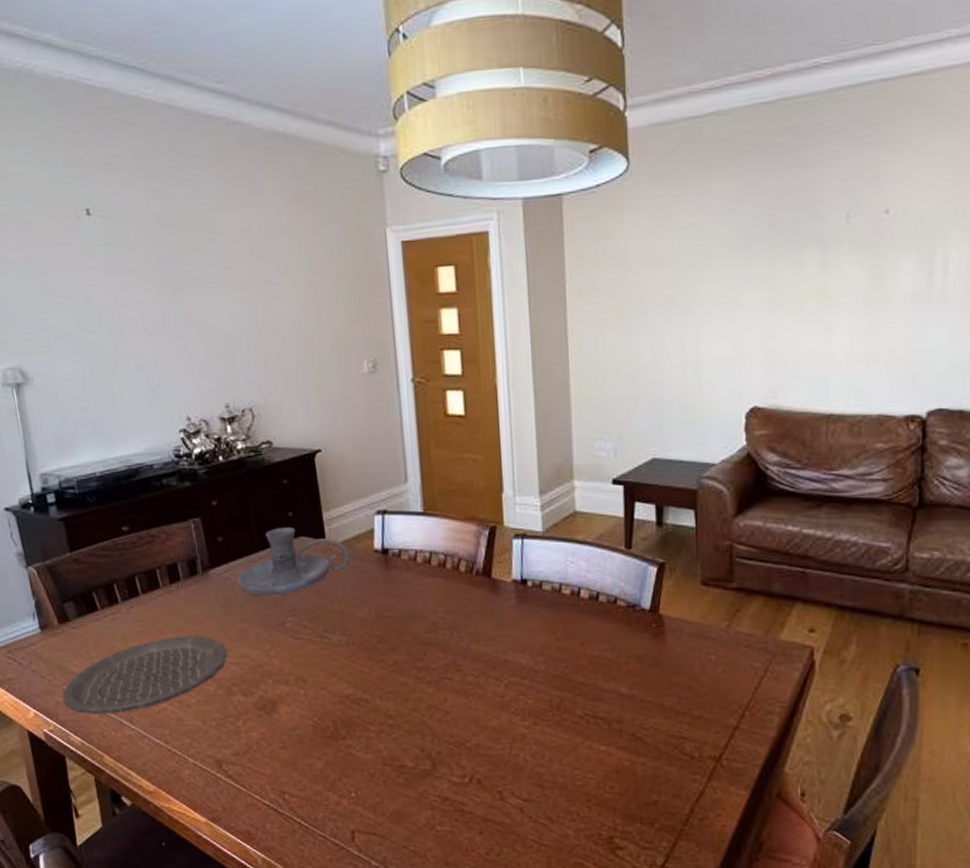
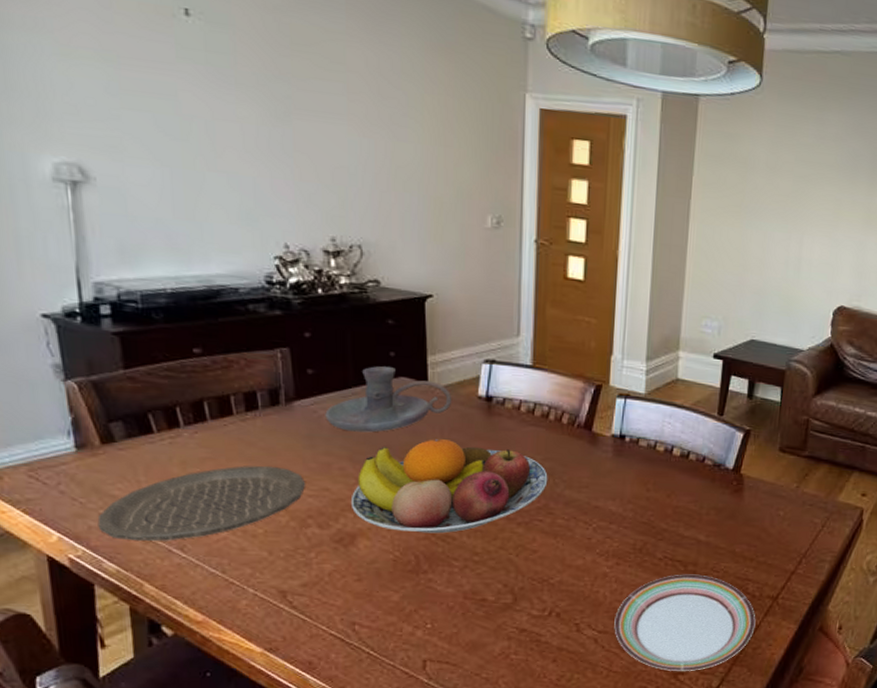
fruit bowl: none [268,598,453,697] -> present [350,439,548,534]
plate: none [539,733,699,846] -> present [614,574,756,671]

